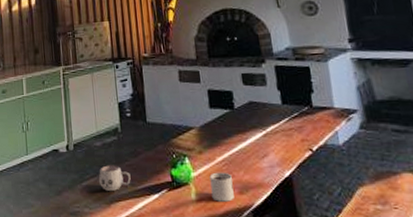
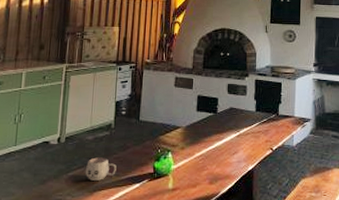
mug: present [209,172,234,202] -> none [186,165,206,190]

